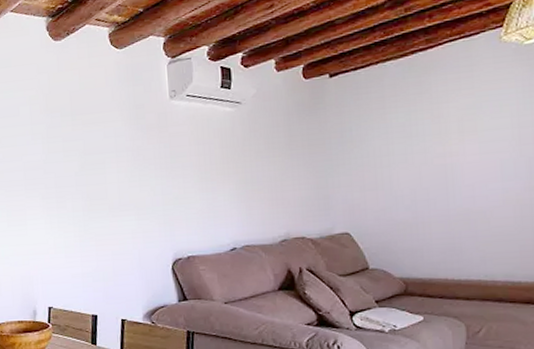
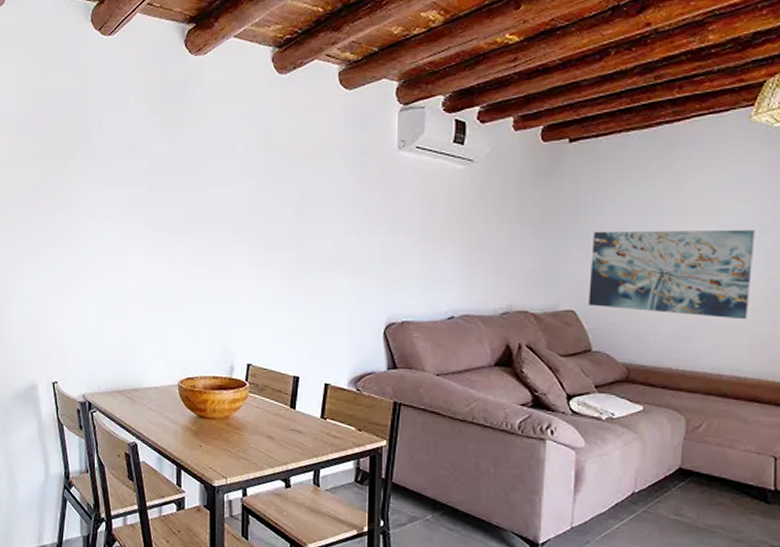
wall art: none [360,142,517,228] -> present [588,229,755,320]

